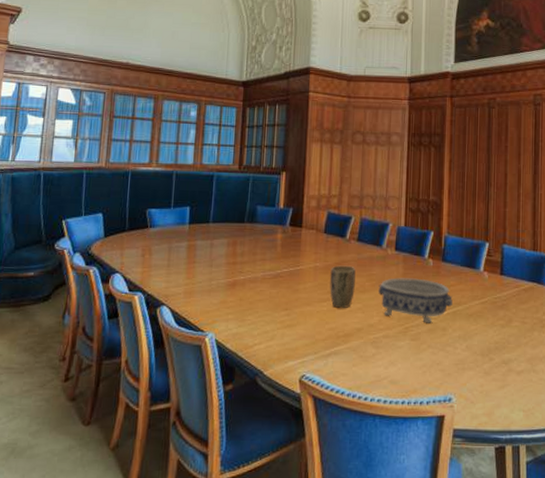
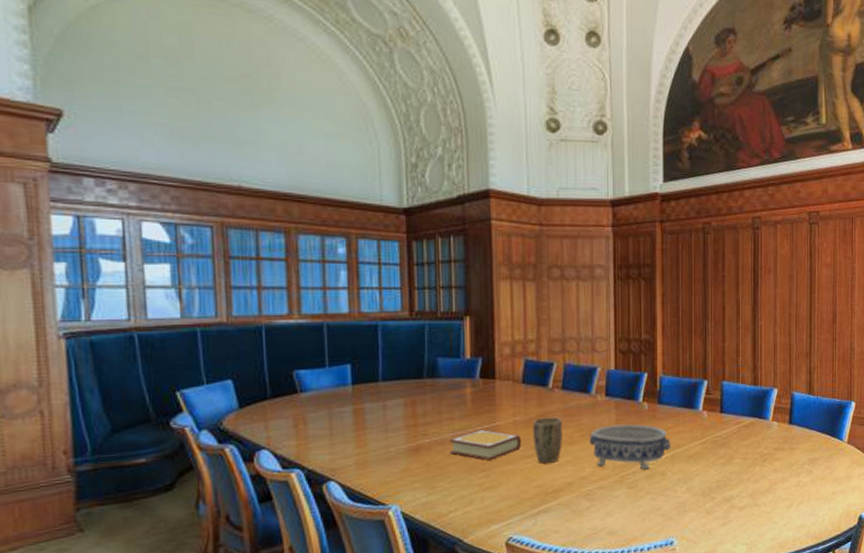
book: none [260,272,320,301] -> present [450,430,522,461]

